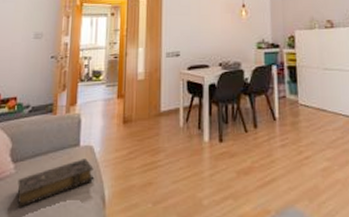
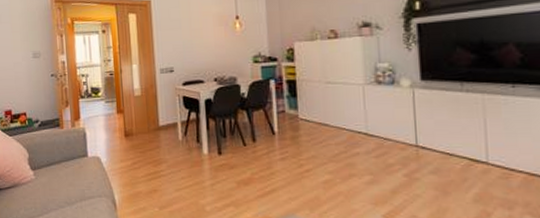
book: present [17,158,95,207] -> none [38,168,104,207]

